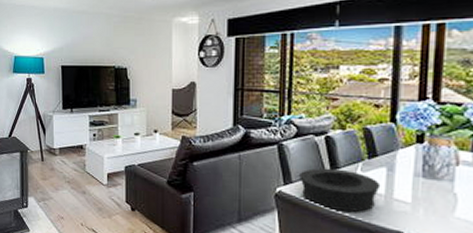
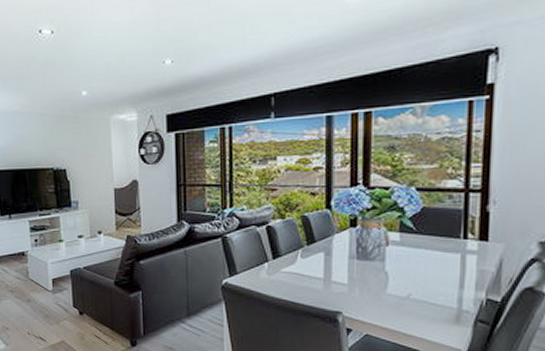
bowl: present [299,167,381,213] -> none [244,257,320,298]

